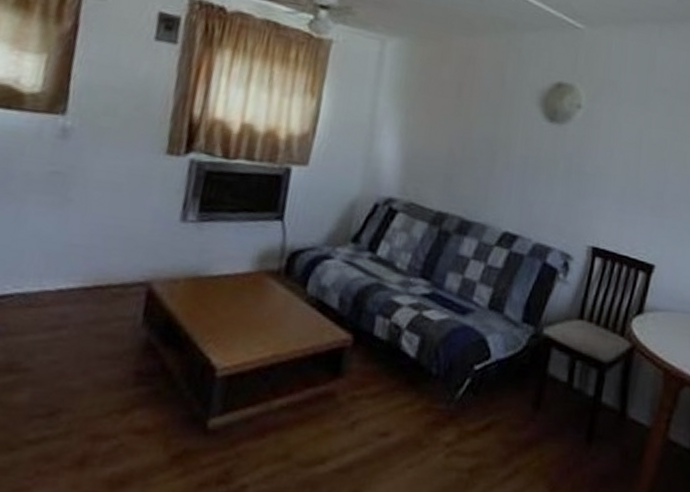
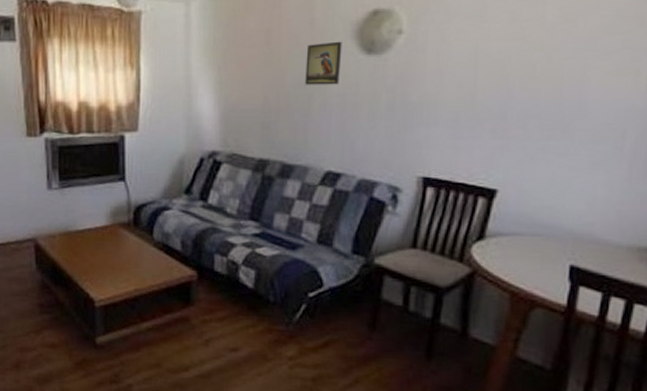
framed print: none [491,103,529,147] -> present [305,41,342,85]

